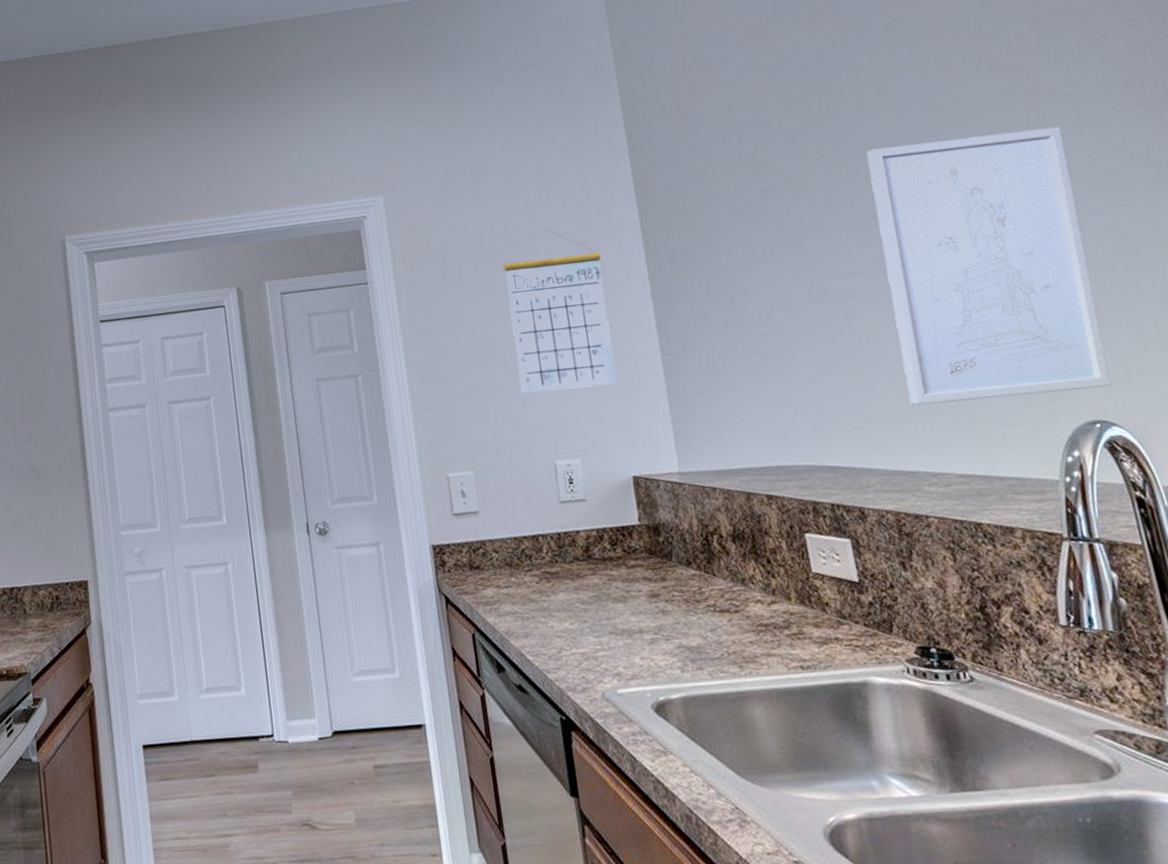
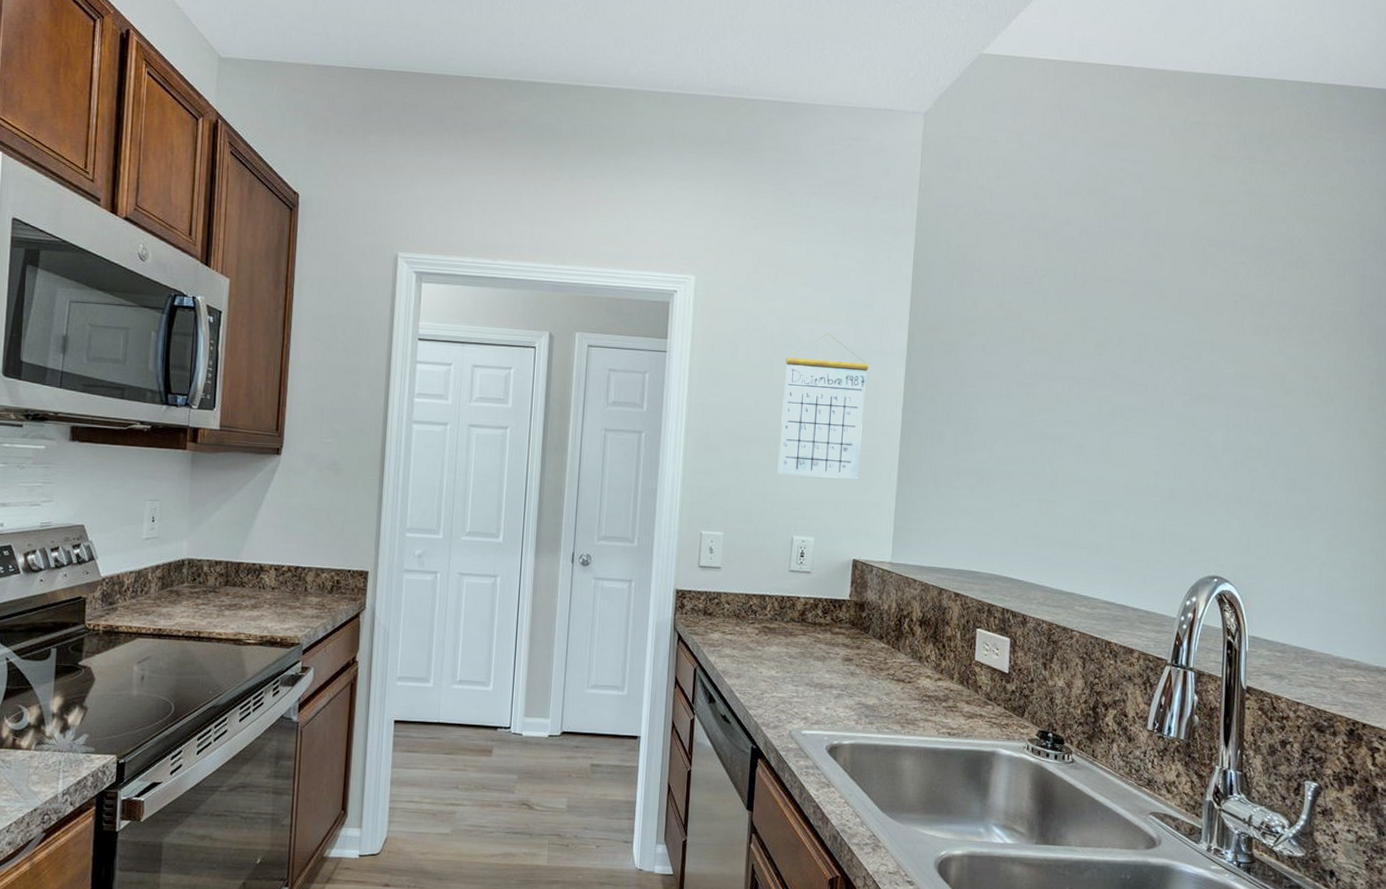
wall art: present [866,127,1112,406] -> none [1082,320,1253,550]

